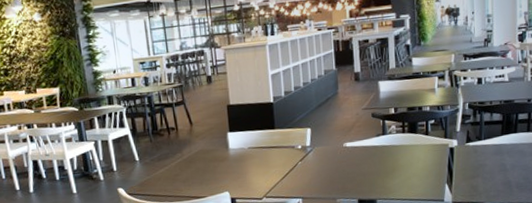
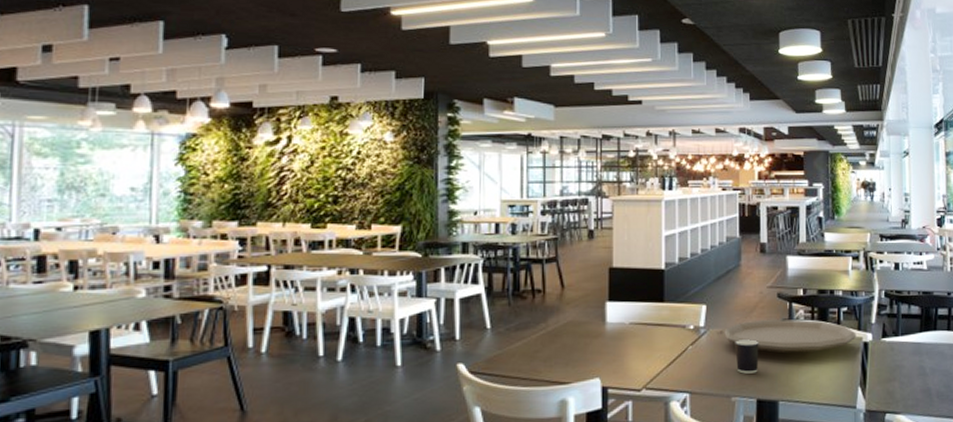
tray: none [327,133,443,162] -> present [724,319,857,354]
mug: none [337,153,358,181] -> present [735,339,759,374]

